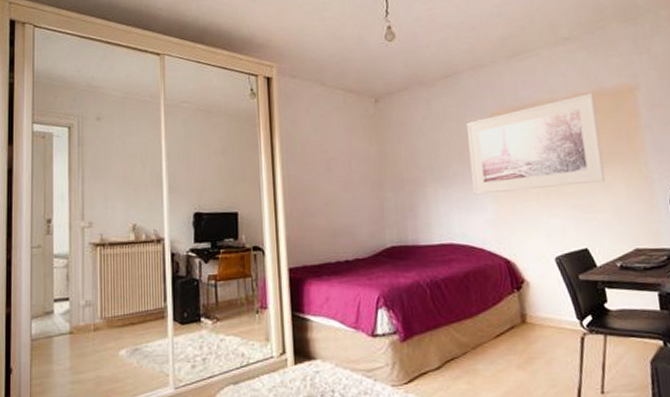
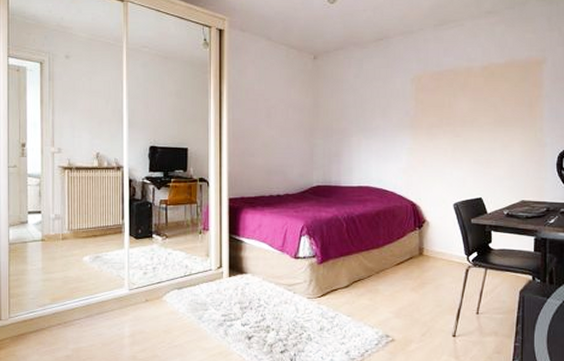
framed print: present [466,93,606,195] -> none [391,64,506,146]

